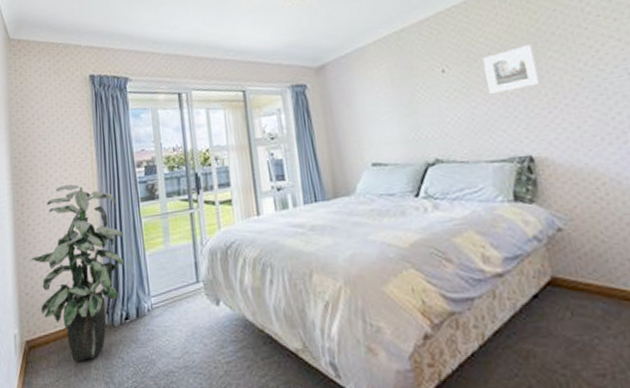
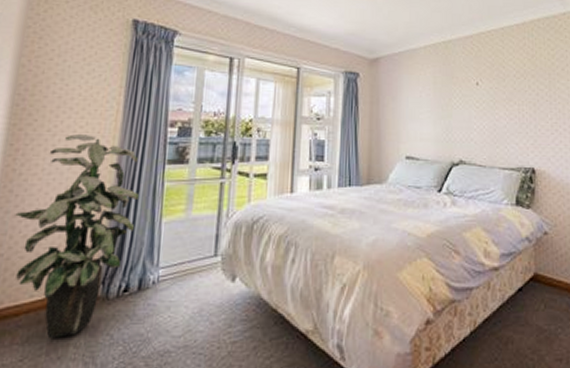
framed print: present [482,45,542,95] -> none [509,75,549,111]

